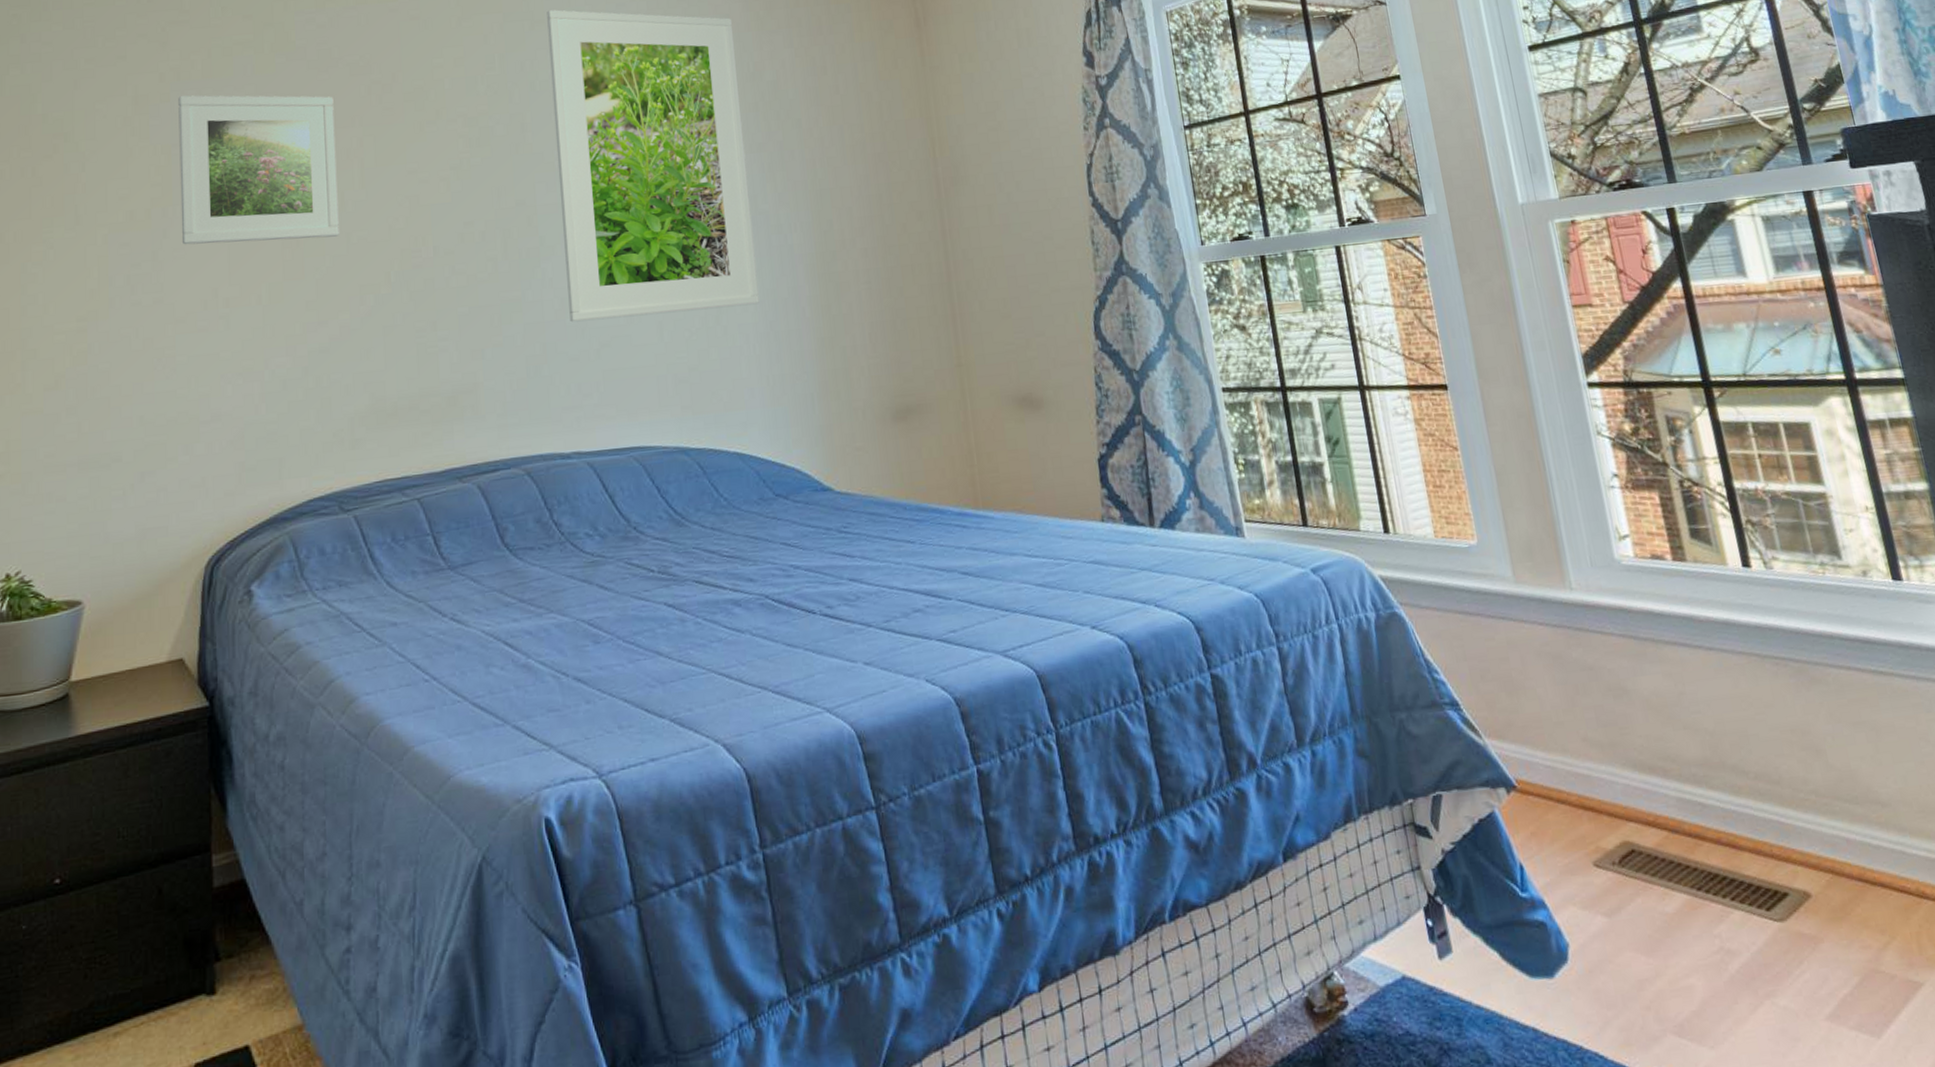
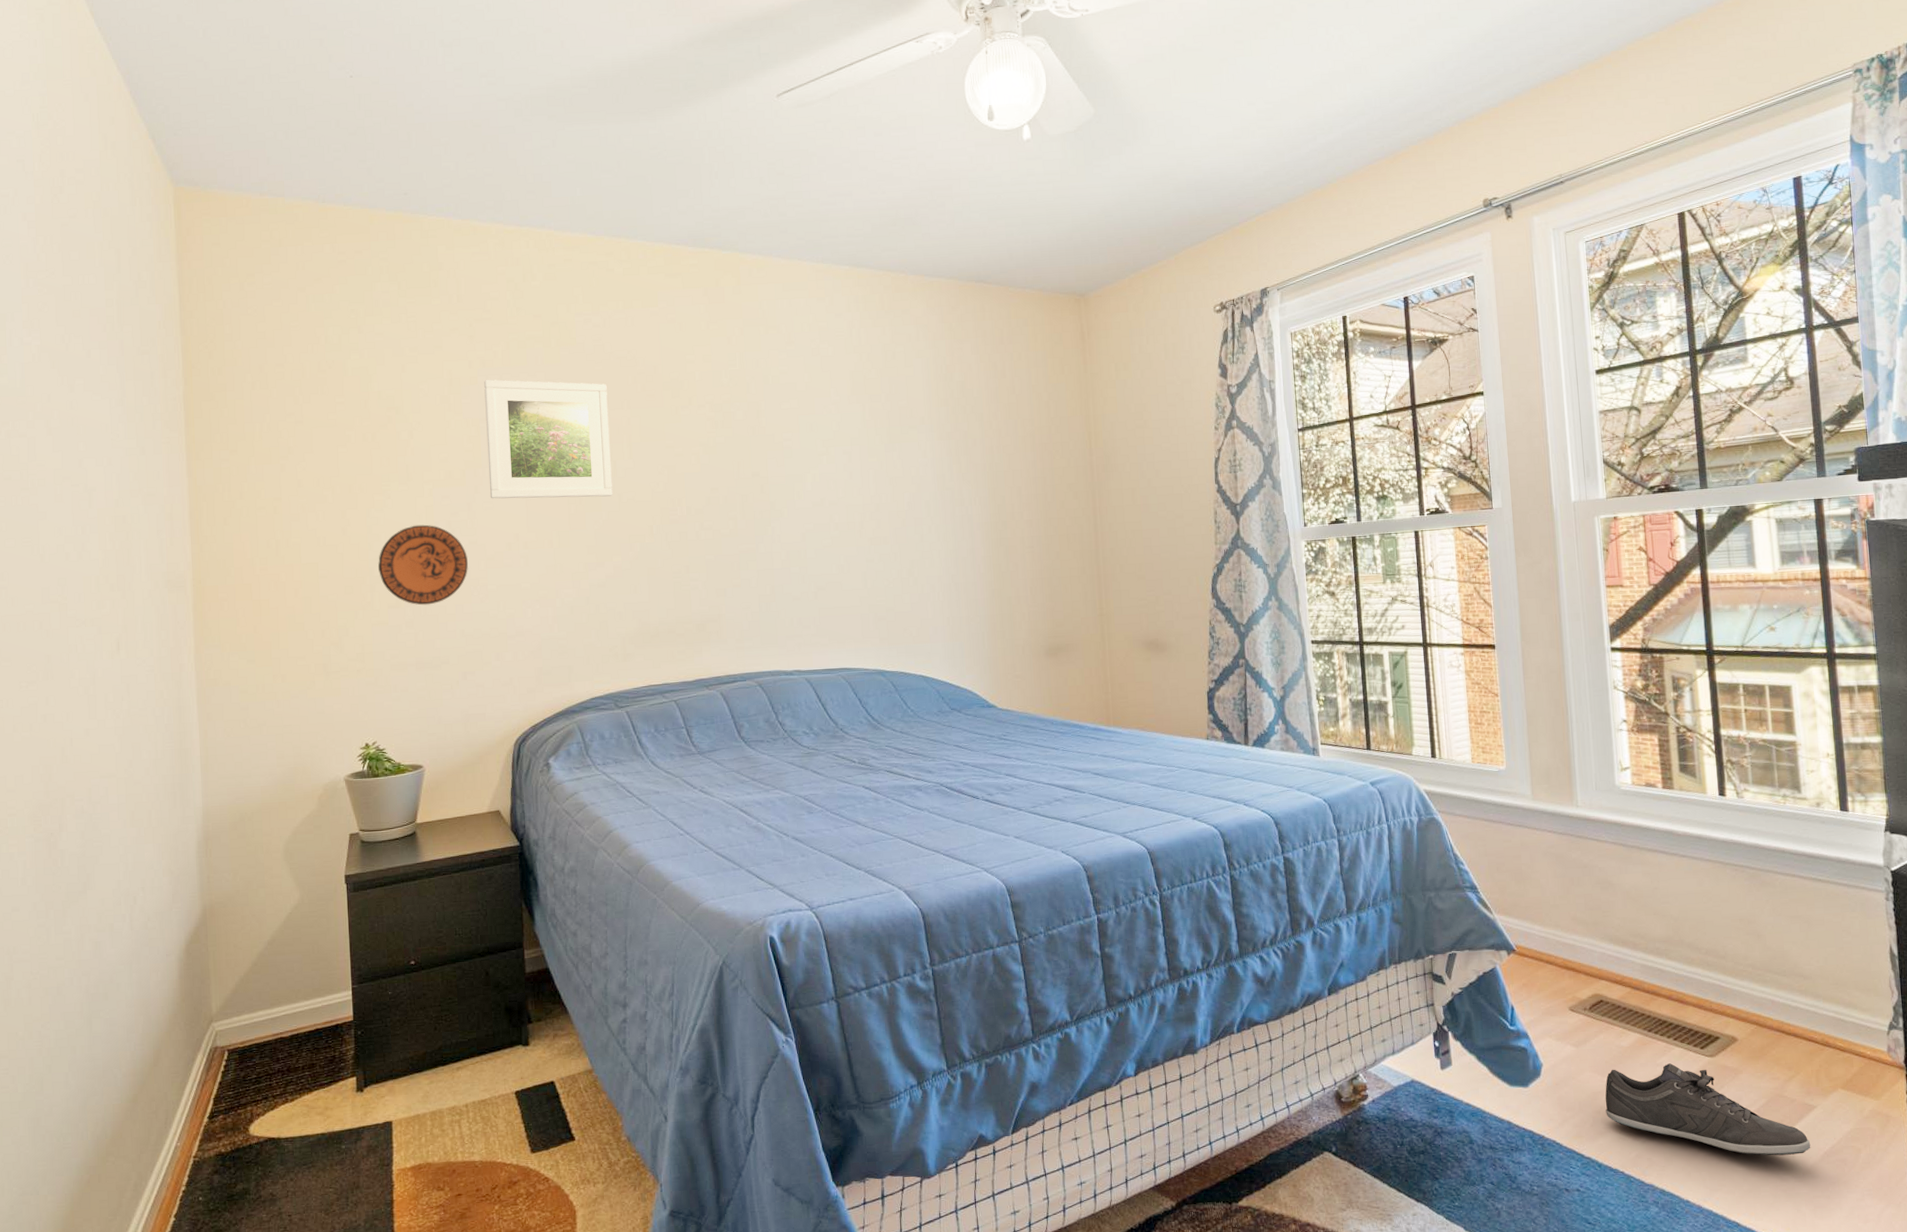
decorative plate: none [33,280,151,386] -> present [378,524,468,606]
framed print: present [547,9,759,322] -> none [778,317,944,570]
shoe: none [1652,933,1926,1058] -> present [1605,1063,1811,1156]

